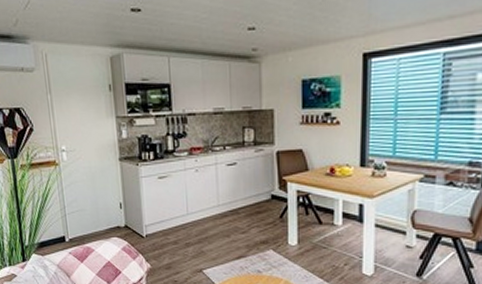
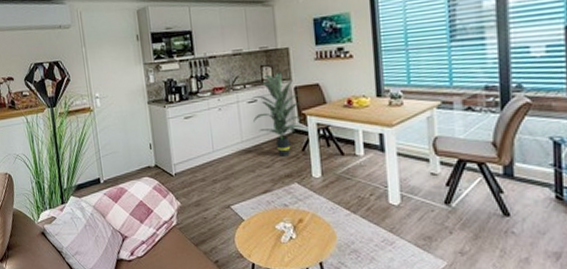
indoor plant: none [231,134,286,223] -> present [251,72,304,157]

